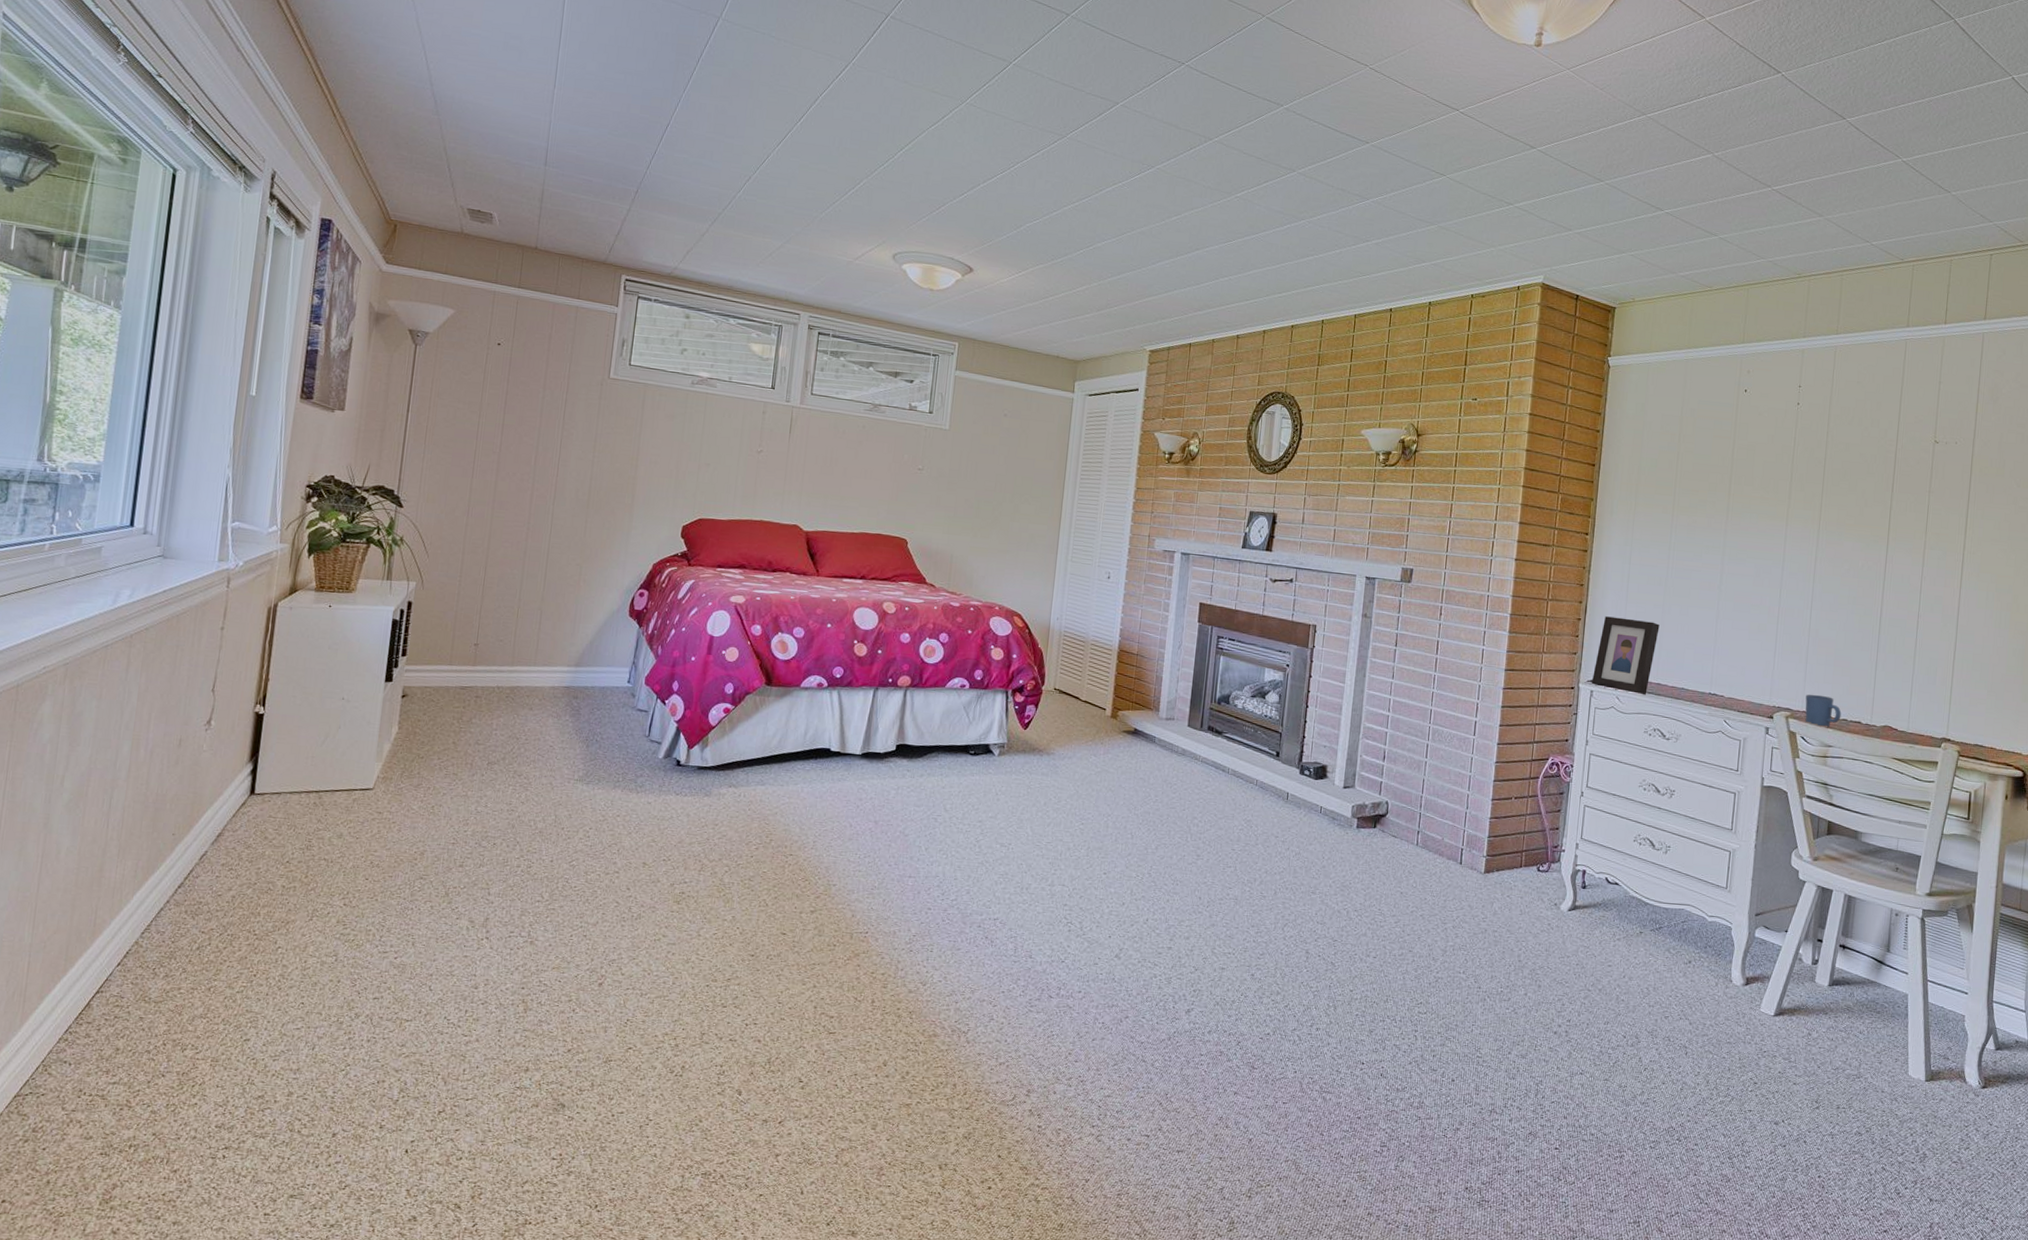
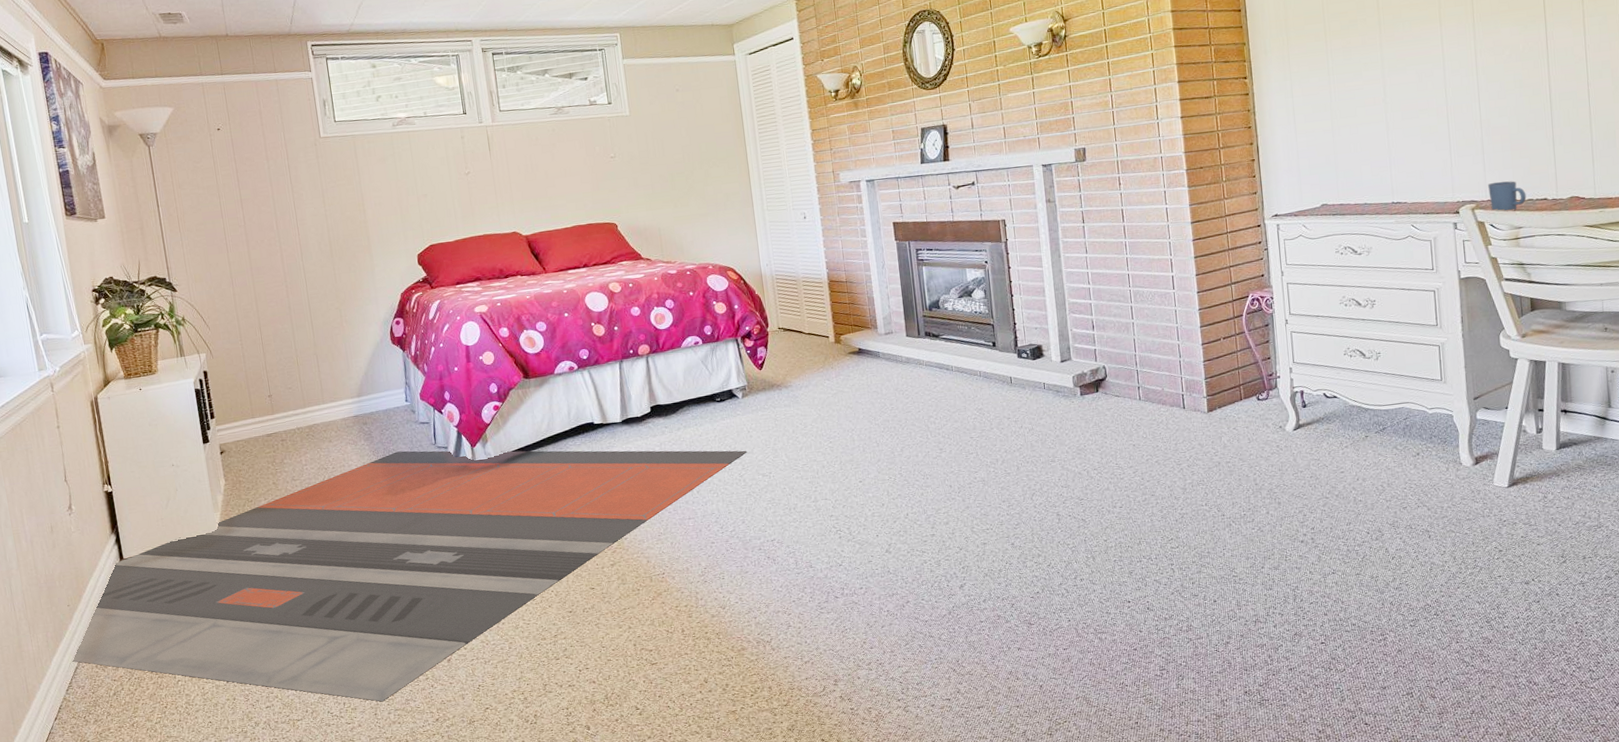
area rug: none [158,736,990,1018] -> present [71,450,747,702]
picture frame: present [1591,616,1660,695] -> none [1276,147,1333,219]

